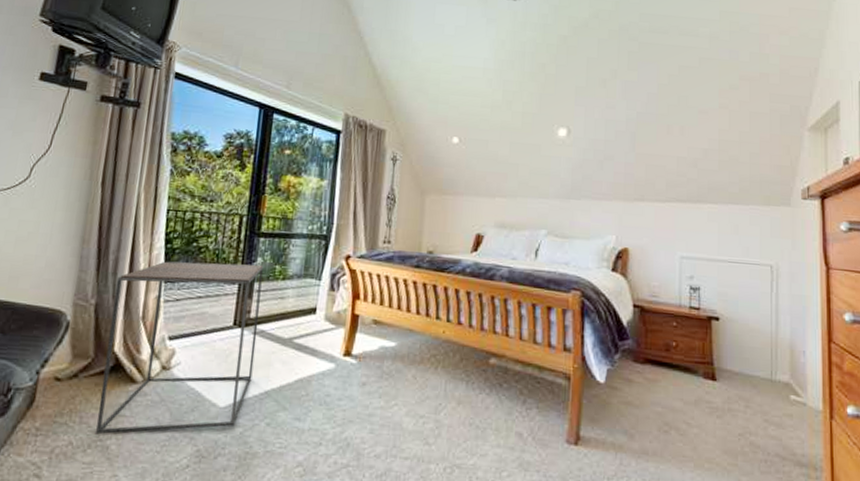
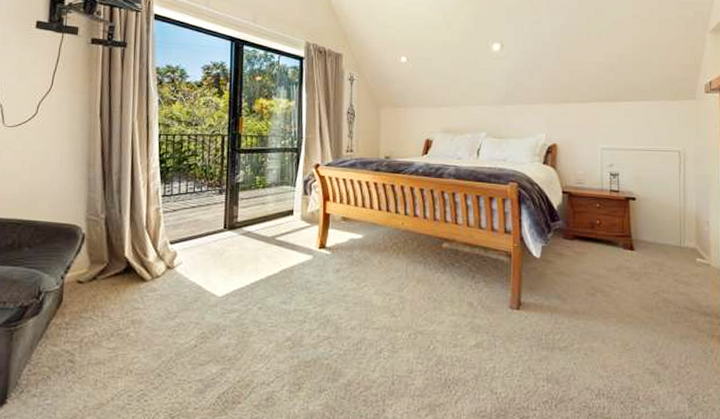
side table: present [96,261,264,434] -> none [116,176,246,324]

